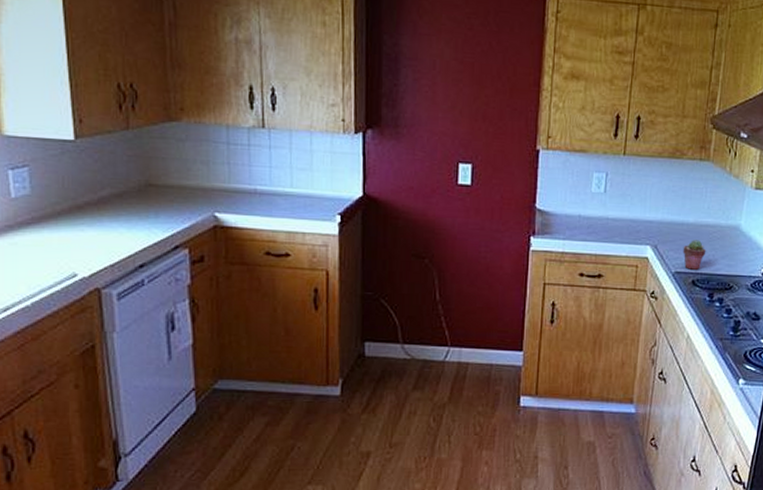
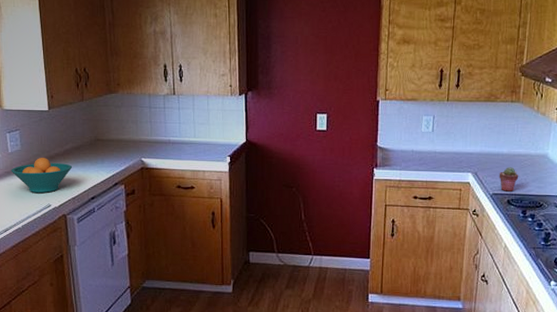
fruit bowl: none [15,207,112,257] -> present [11,158,73,193]

